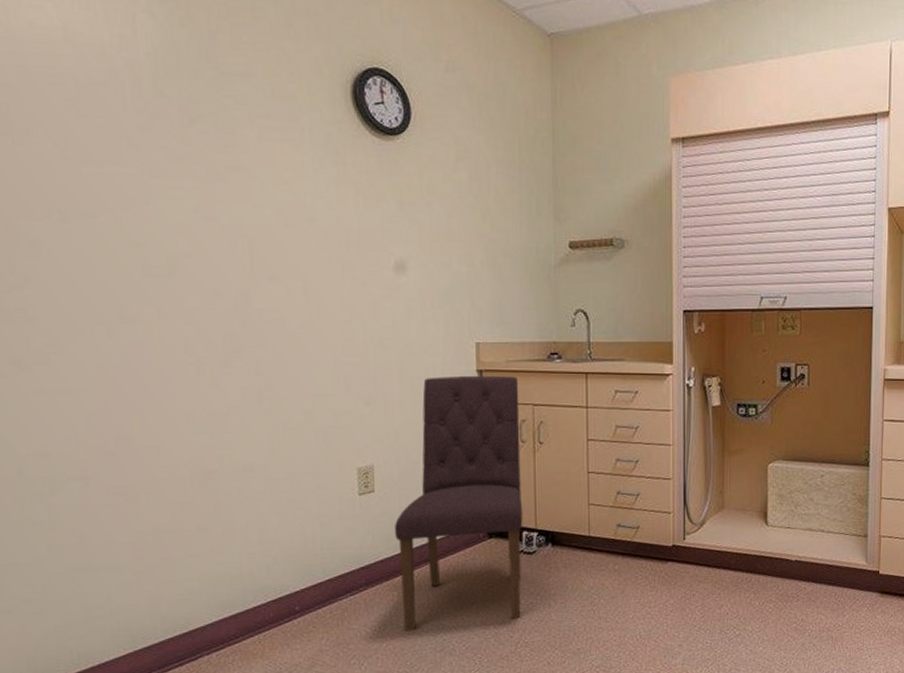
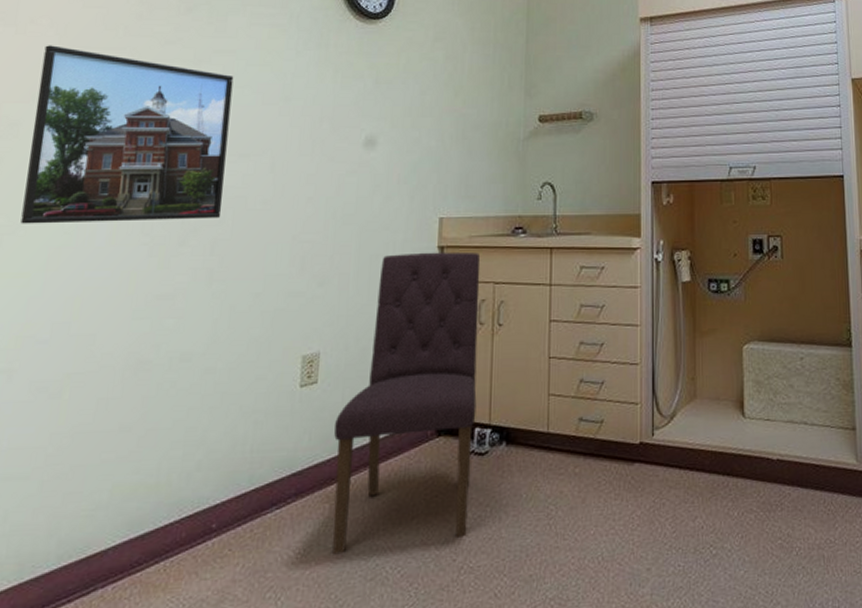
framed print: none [48,158,261,344] -> present [20,45,234,224]

